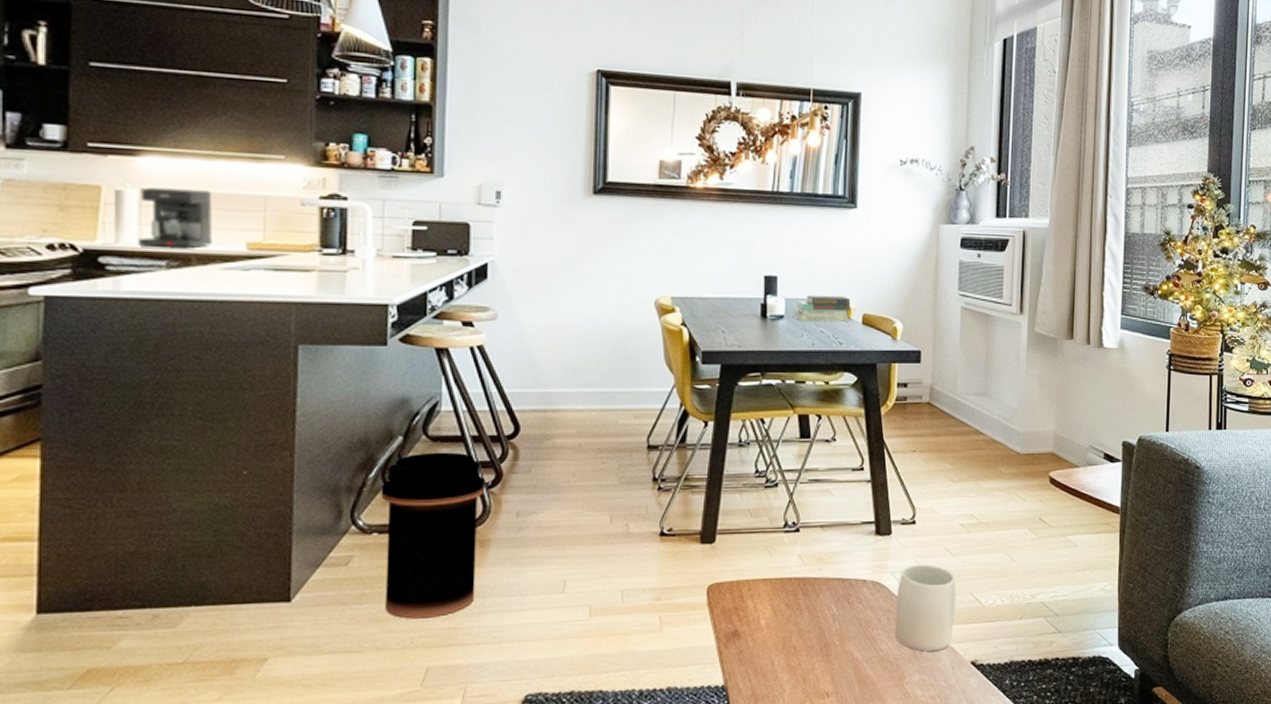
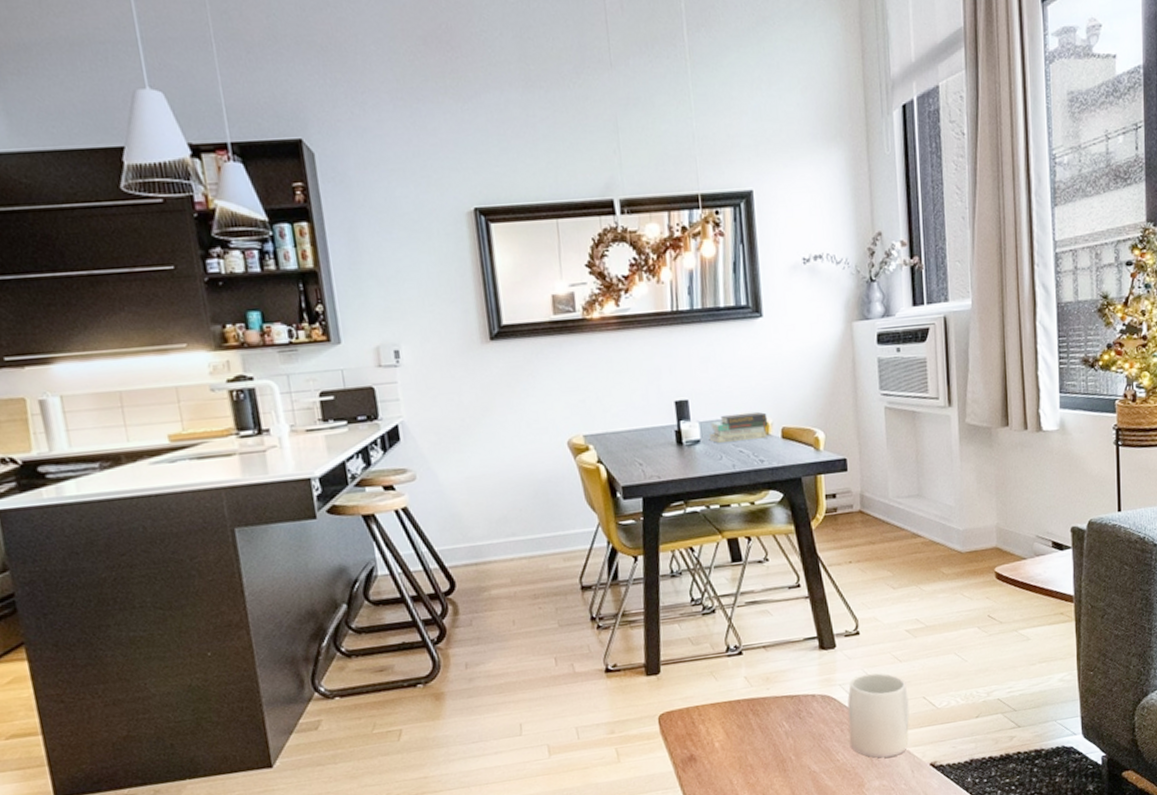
coffee maker: present [137,187,214,249] -> none [60,388,138,451]
trash can: present [381,452,486,619] -> none [334,613,439,773]

